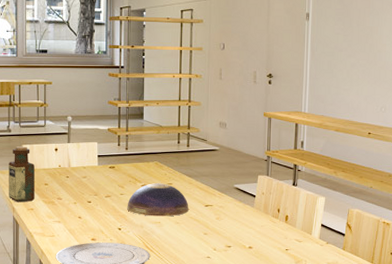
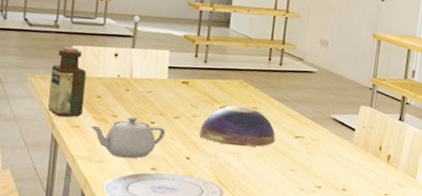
teapot: none [42,198,100,232] -> present [90,116,166,159]

